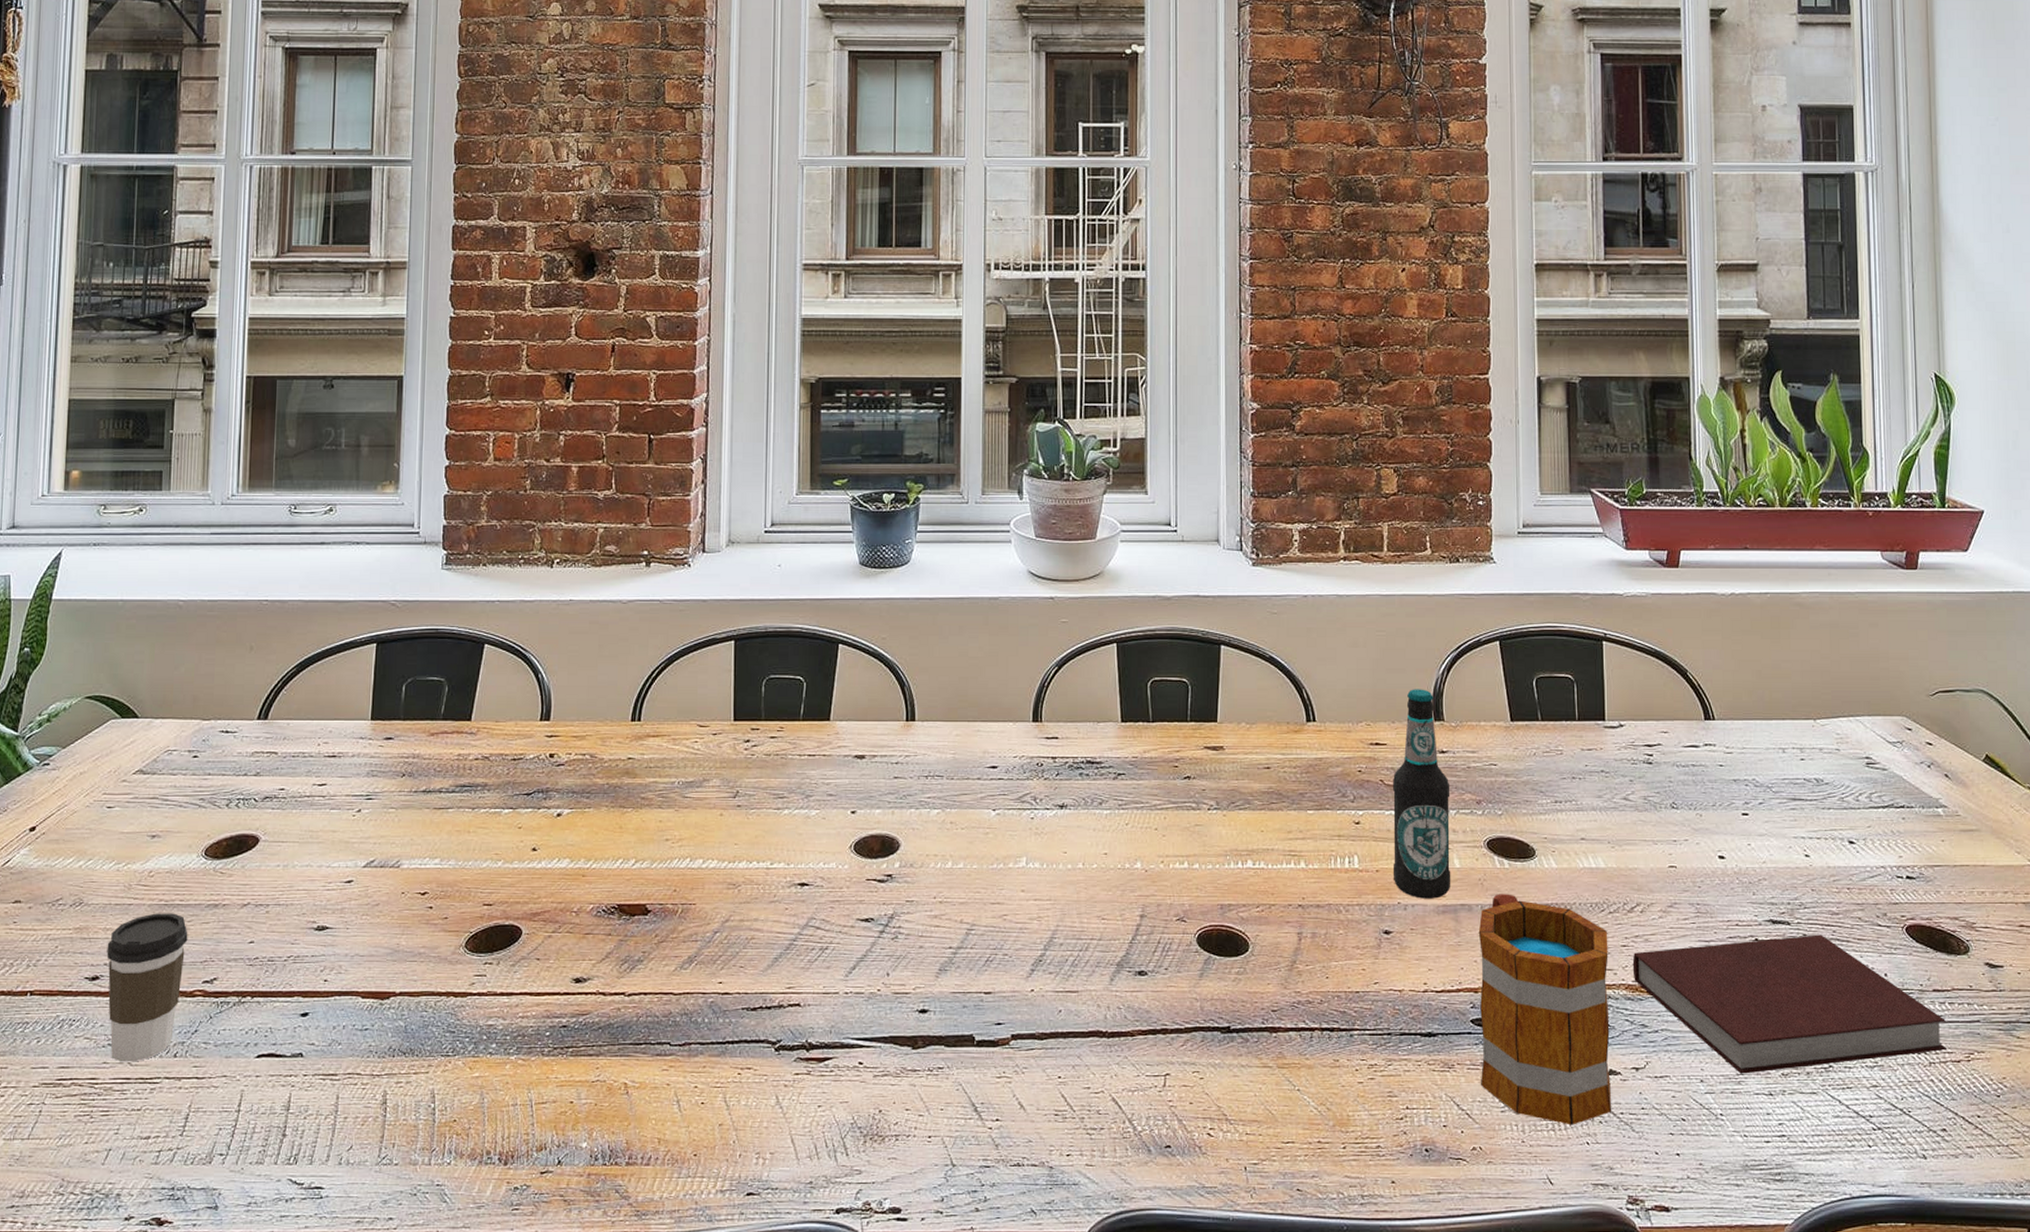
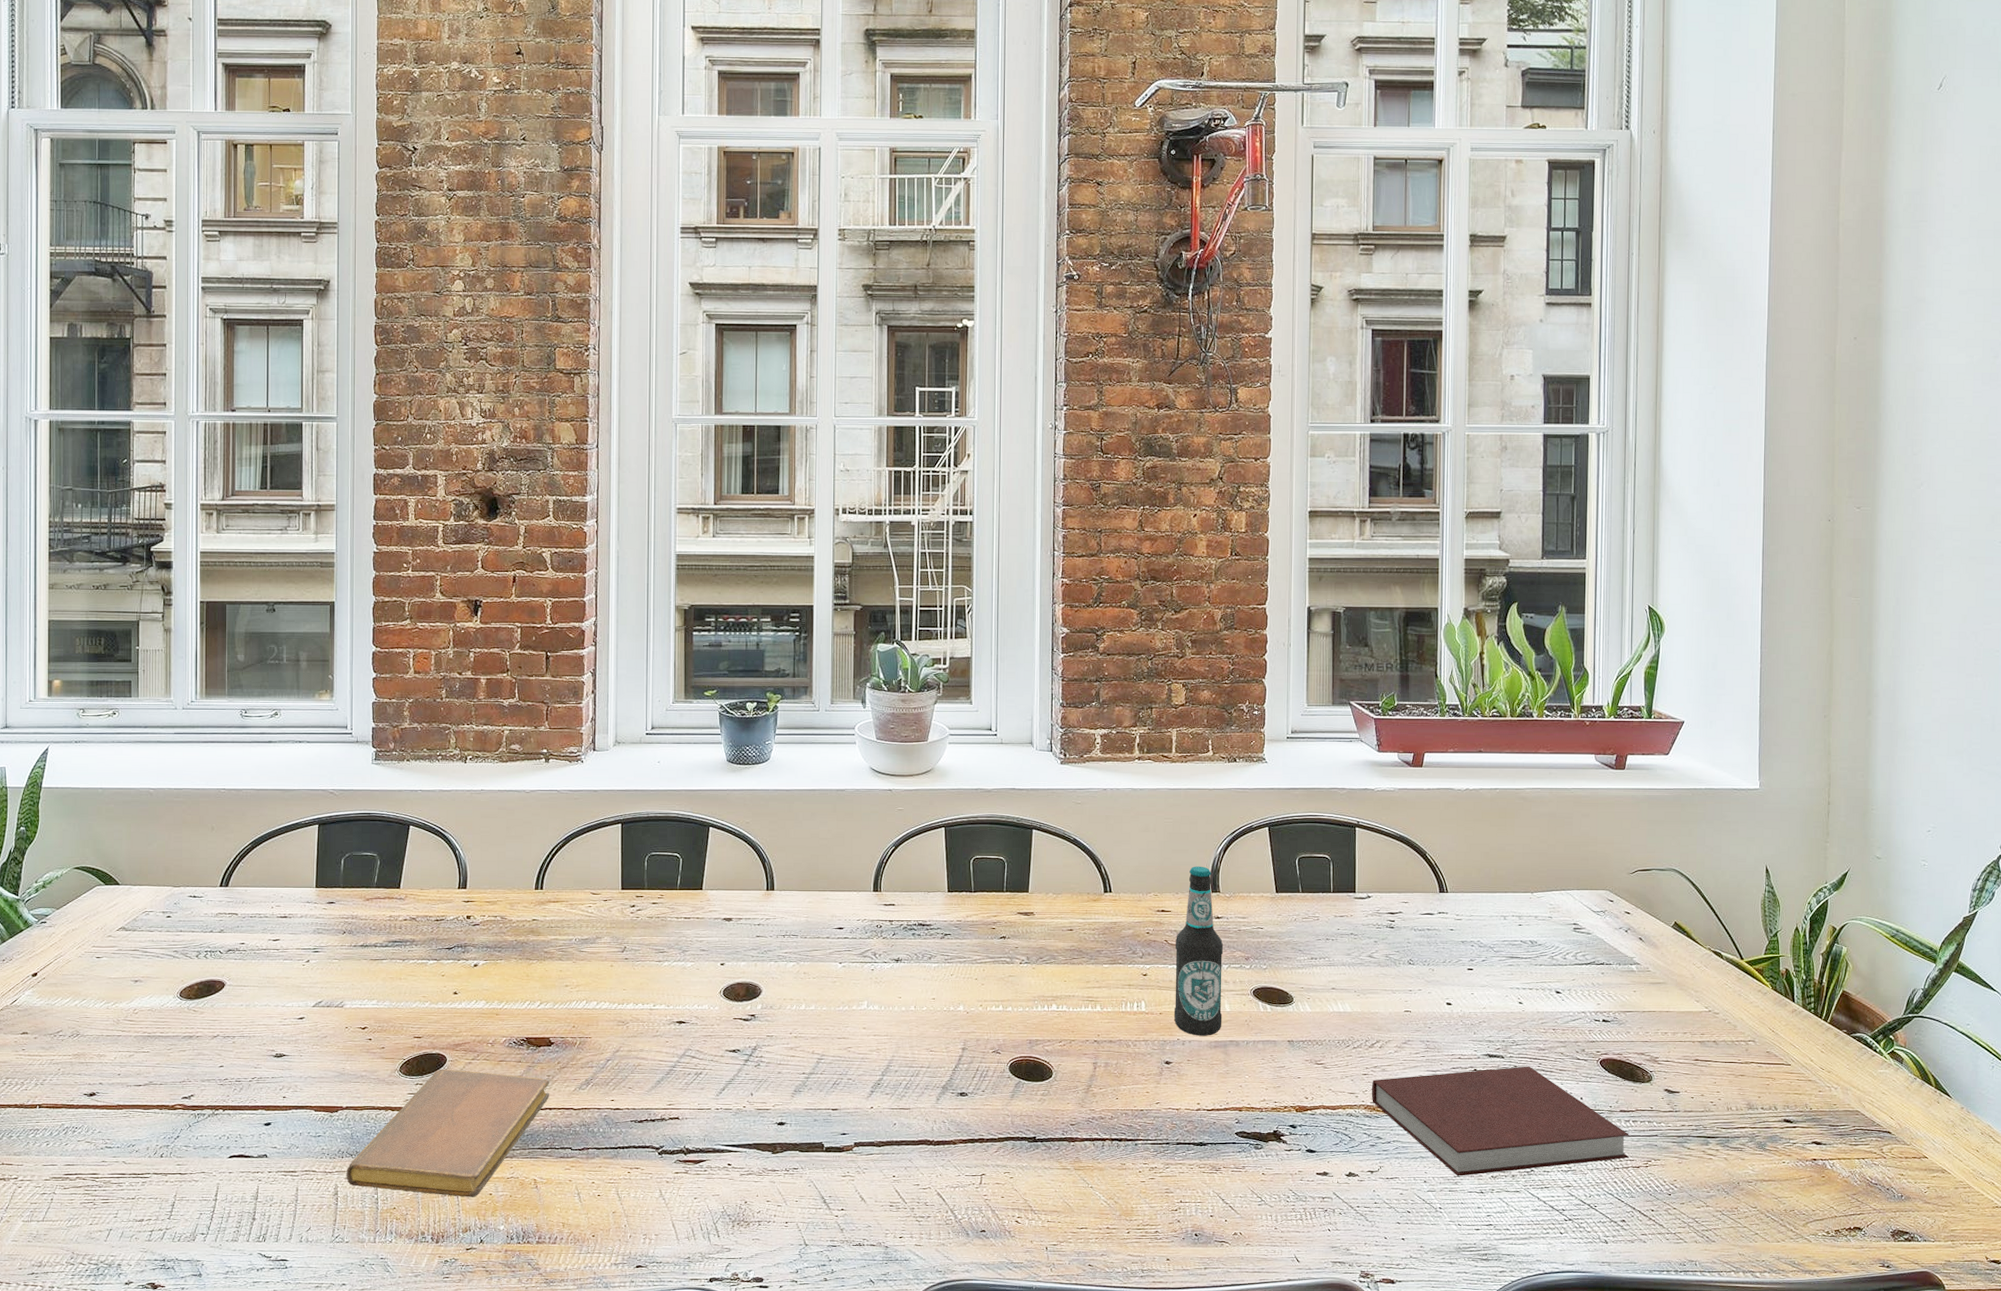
coffee cup: present [106,913,188,1062] -> none [101,1043,168,1161]
notebook: none [397,944,645,1107] -> present [346,1069,549,1197]
mug: present [1478,894,1611,1125] -> none [1242,1032,1352,1216]

